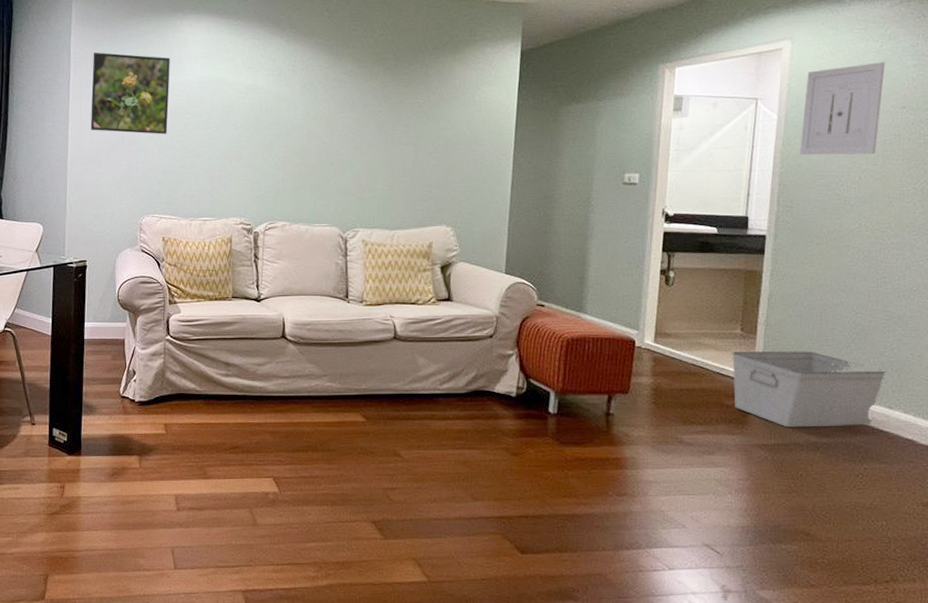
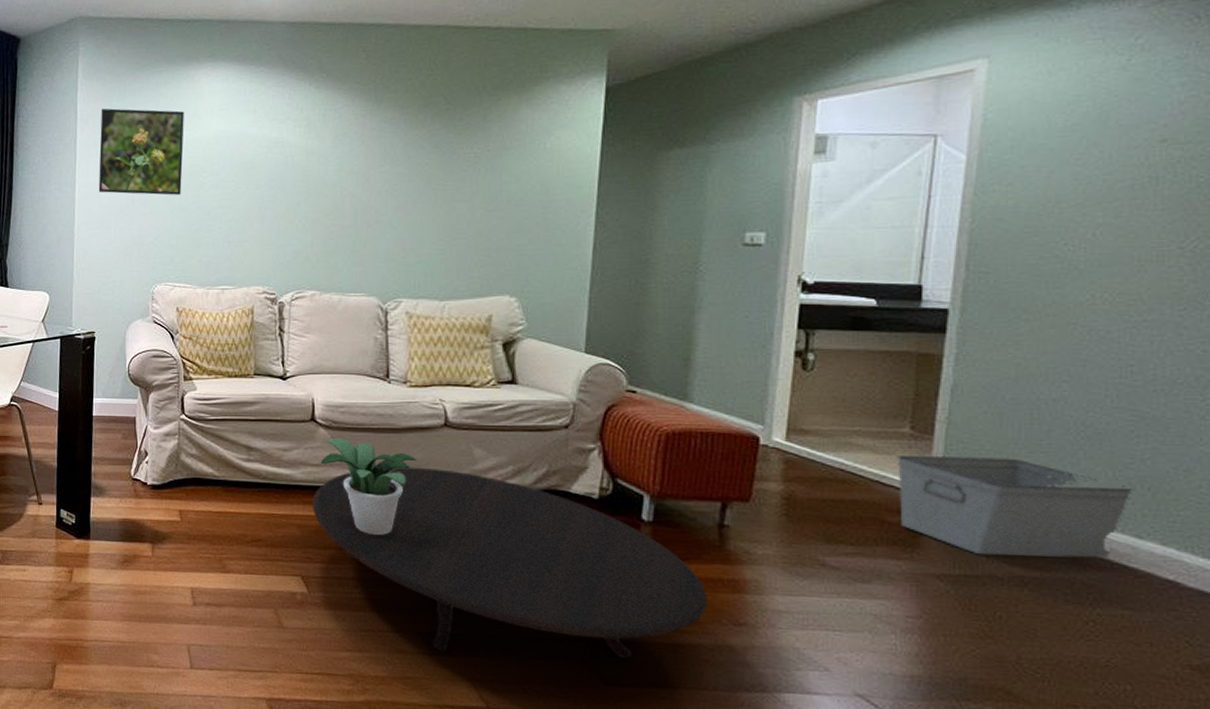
table: none [283,375,598,536] -> present [313,467,708,659]
potted plant: none [290,352,371,438] -> present [320,438,417,536]
wall art: present [800,62,885,156] -> none [1000,81,1135,207]

